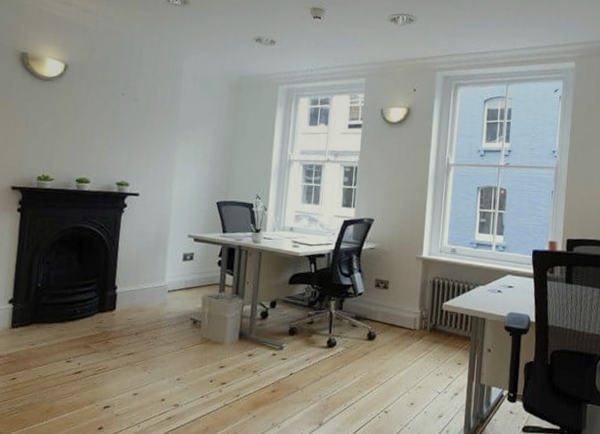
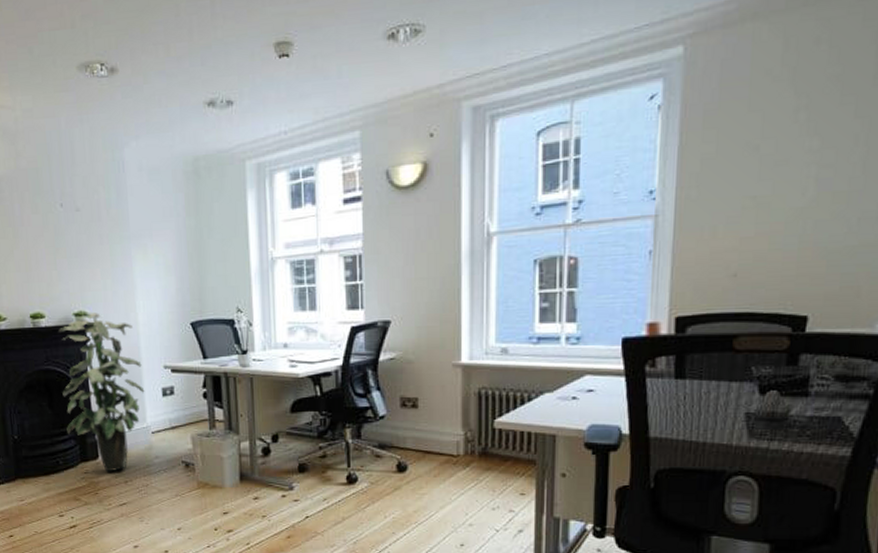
indoor plant: none [90,184,169,324] -> present [58,313,145,472]

